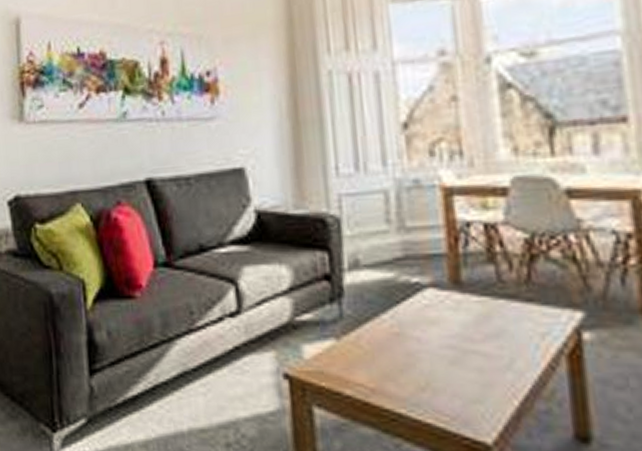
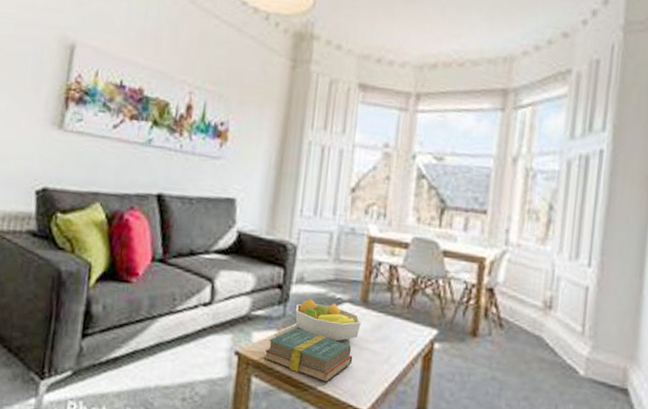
hardback book: none [323,333,456,408] -> present [264,328,353,383]
fruit bowl: none [356,289,458,346] -> present [295,299,361,342]

